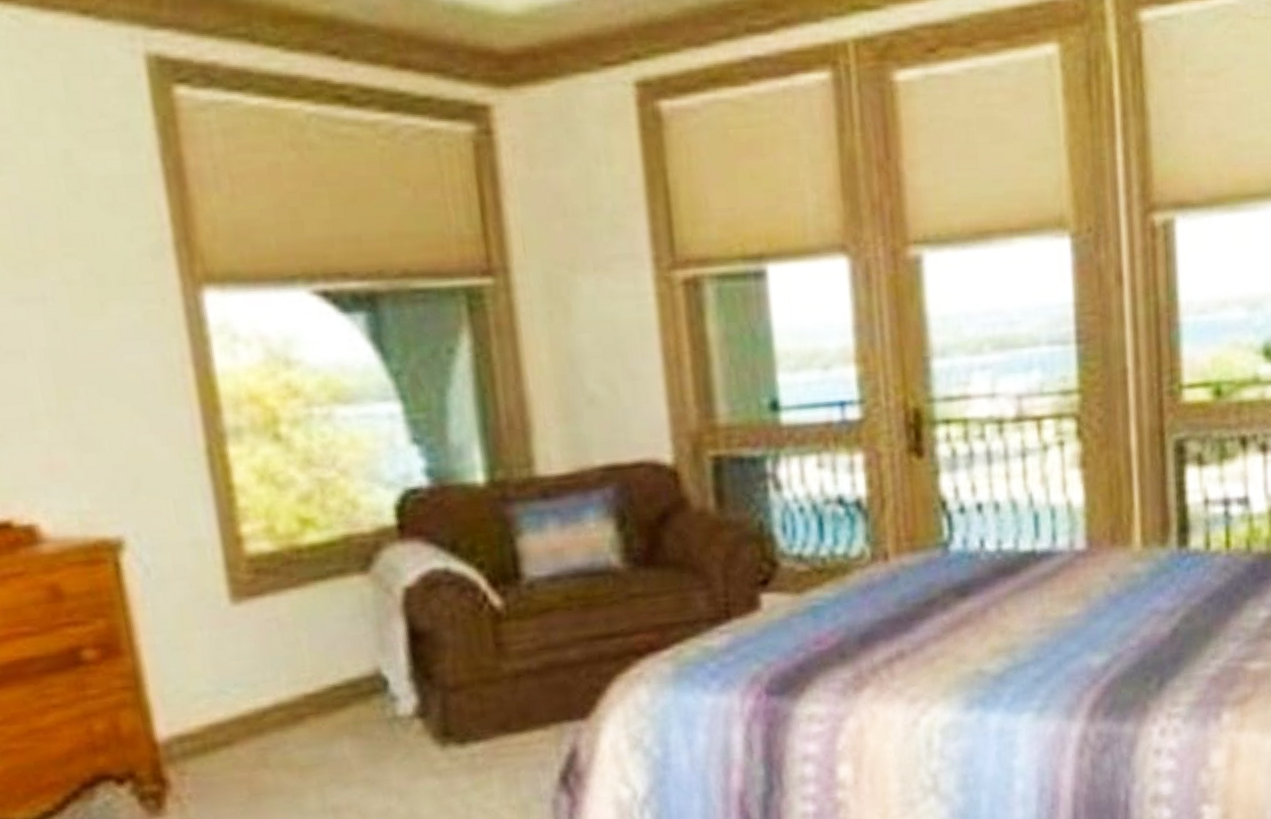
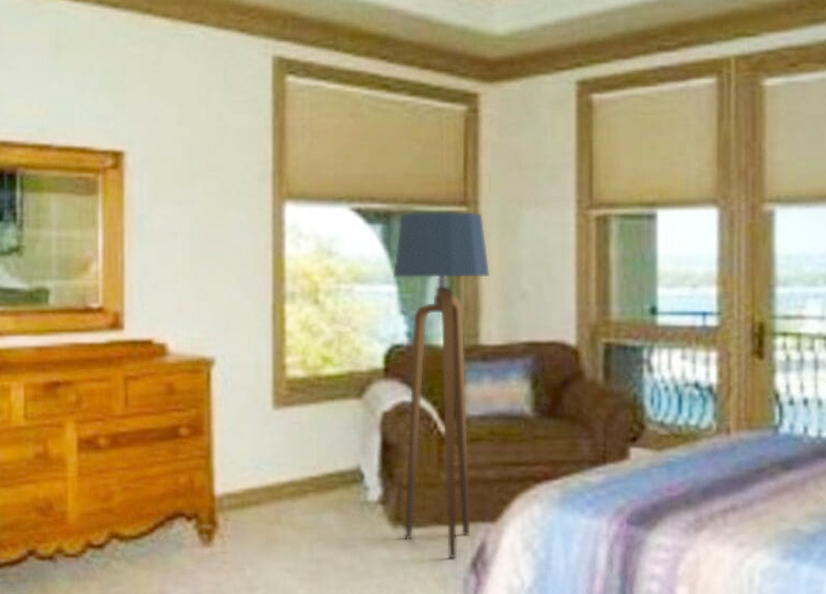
floor lamp: none [390,283,554,778] -> present [393,211,491,559]

